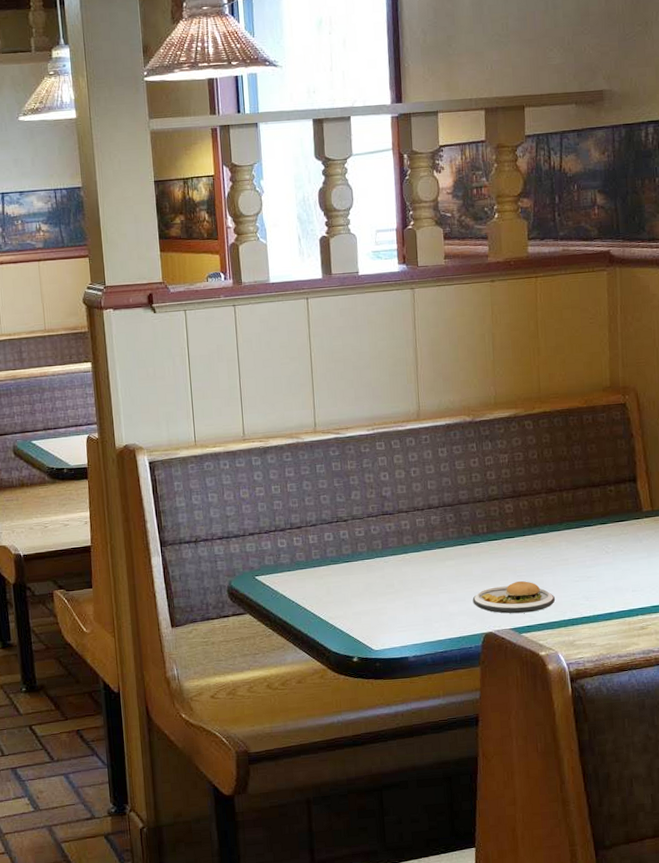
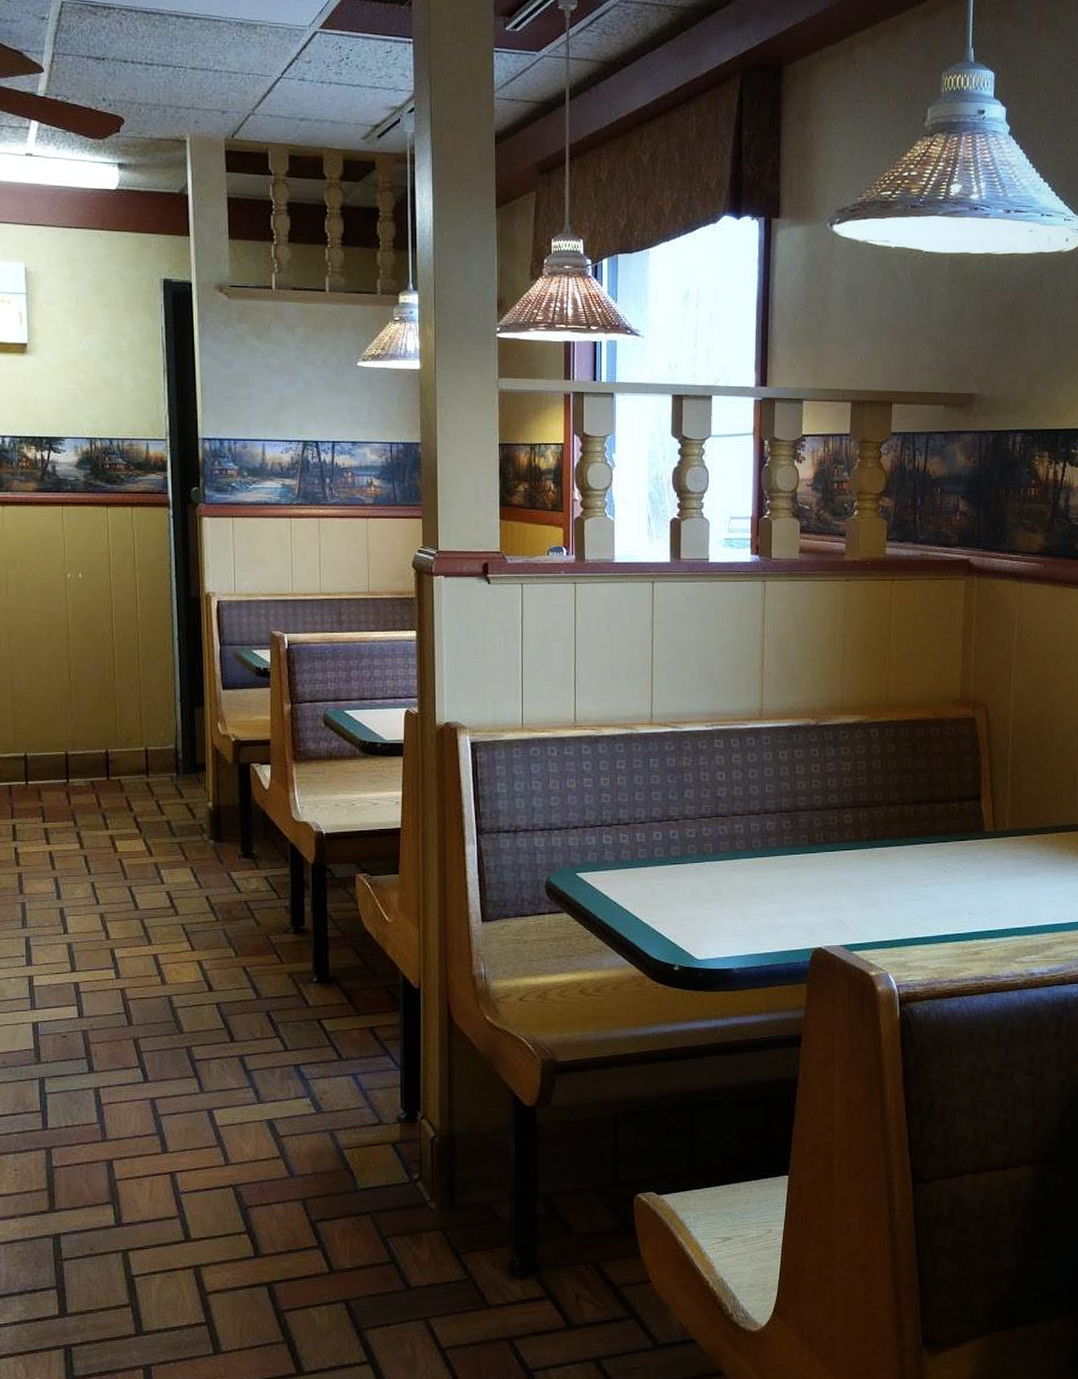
hamburger: present [472,581,556,614] -> none [804,896,890,930]

